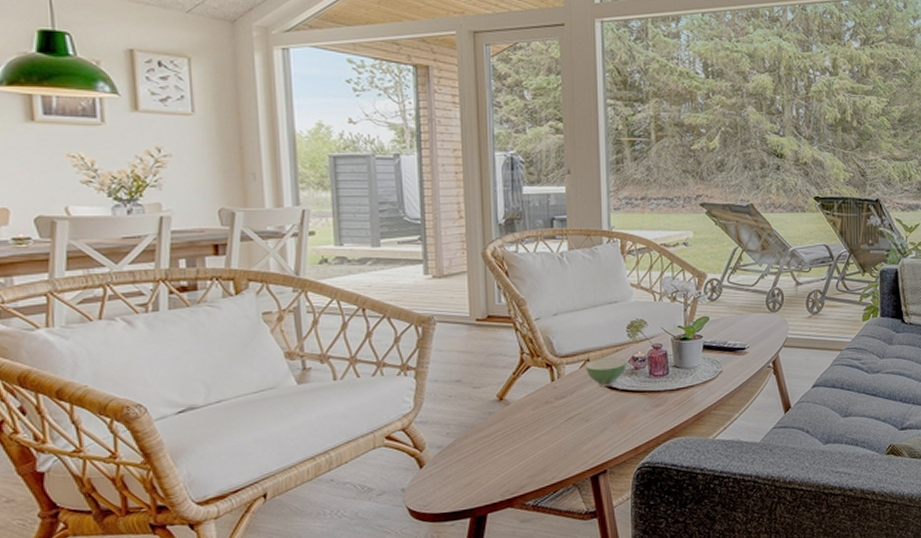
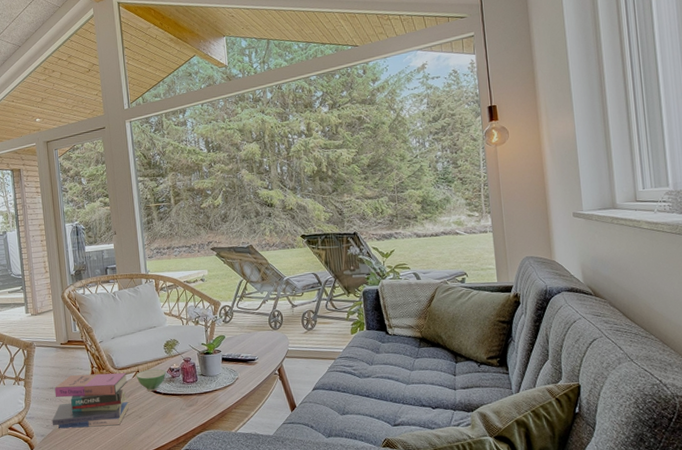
books: none [455,361,572,438] -> present [52,372,129,429]

